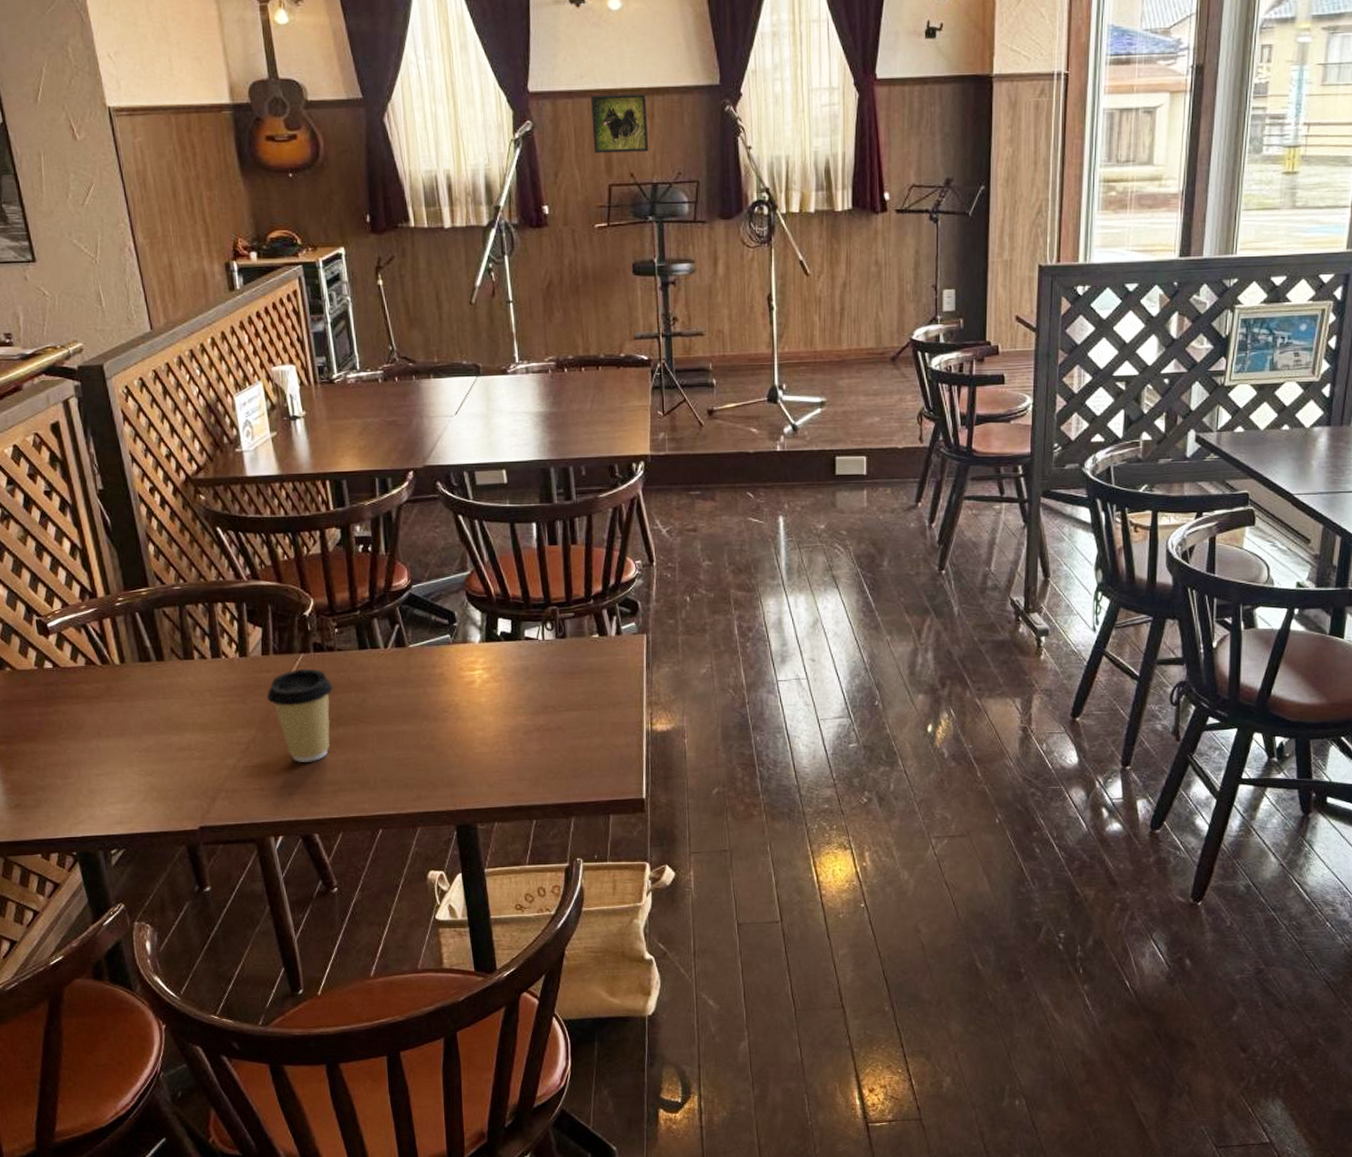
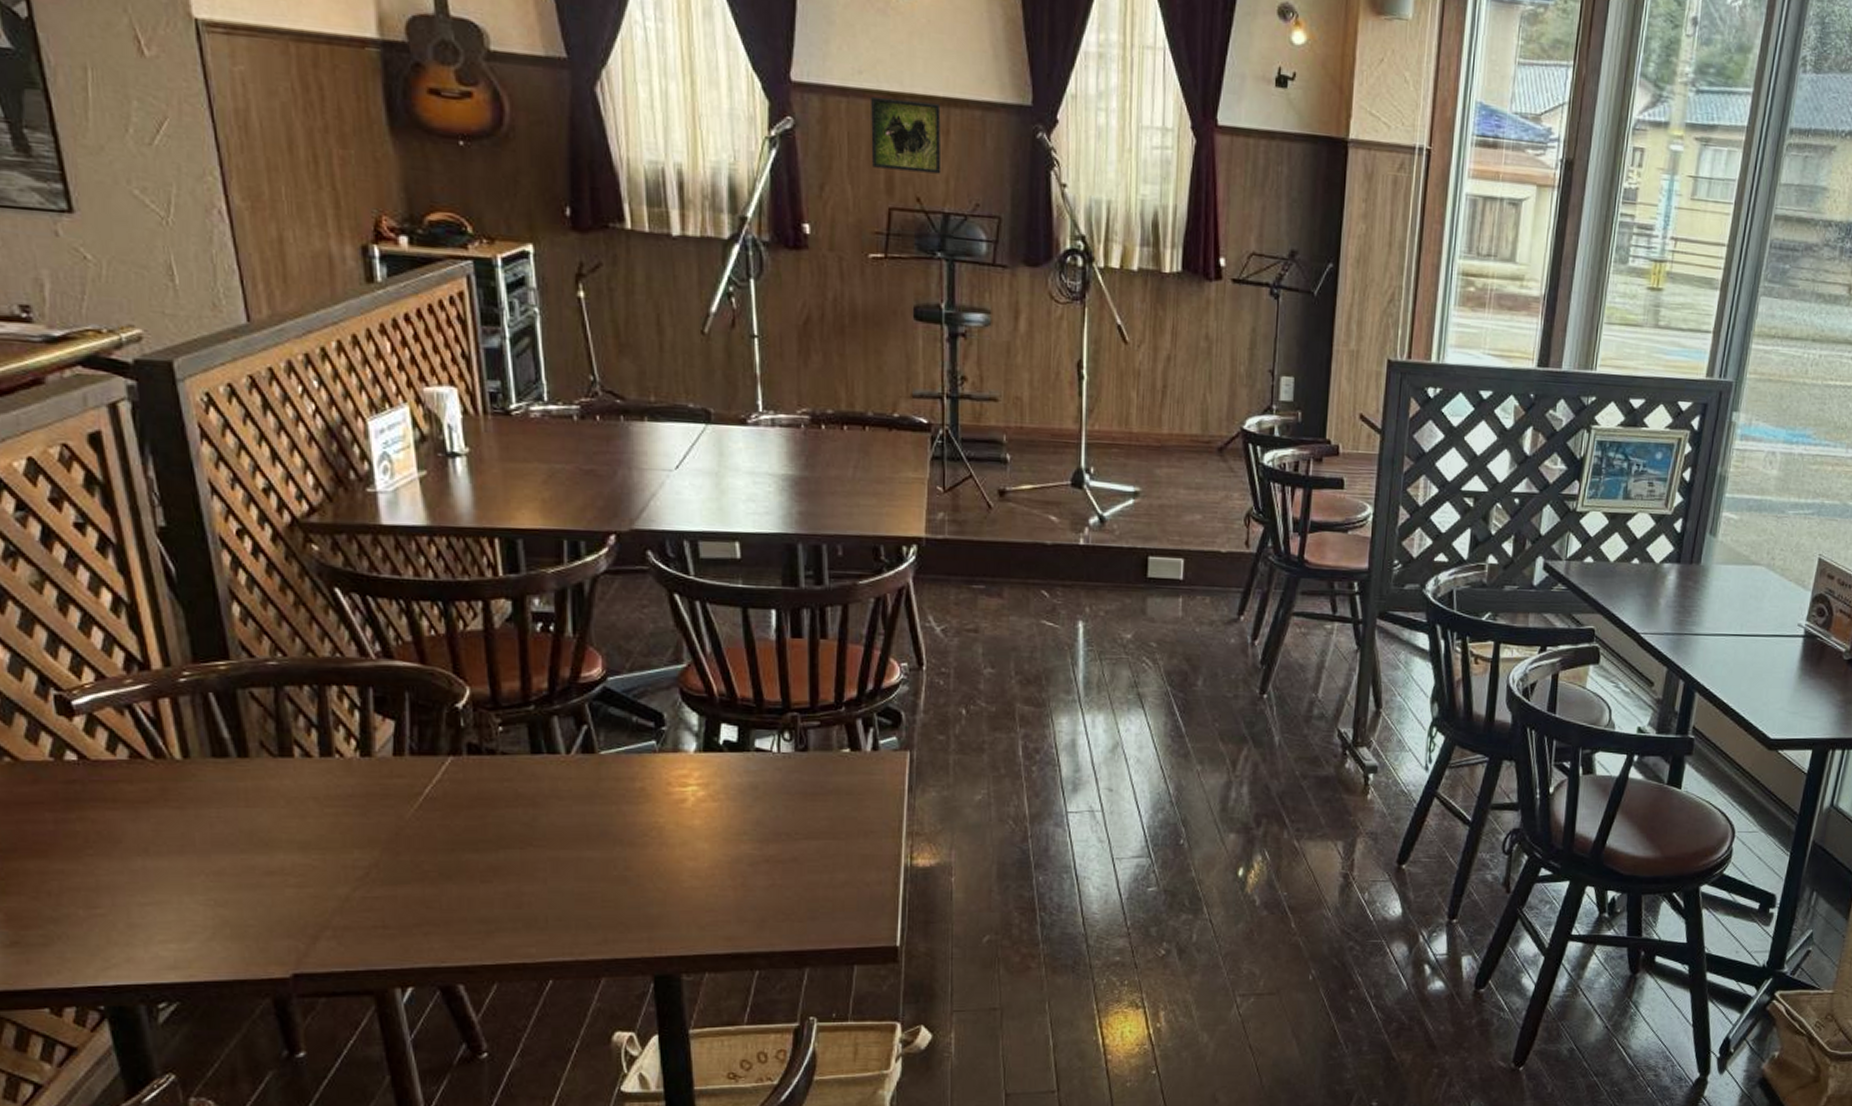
coffee cup: present [267,668,333,762] -> none [398,775,493,894]

